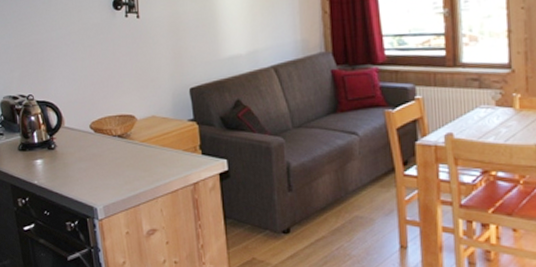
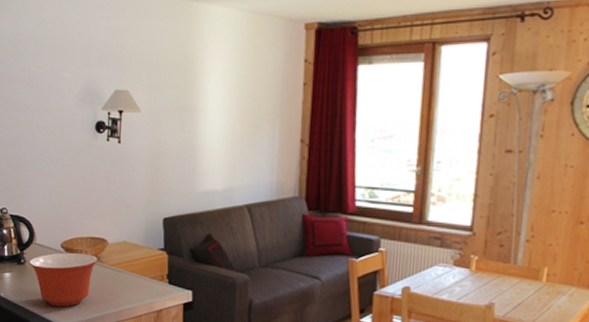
mixing bowl: none [59,133,128,189] -> present [29,253,98,307]

